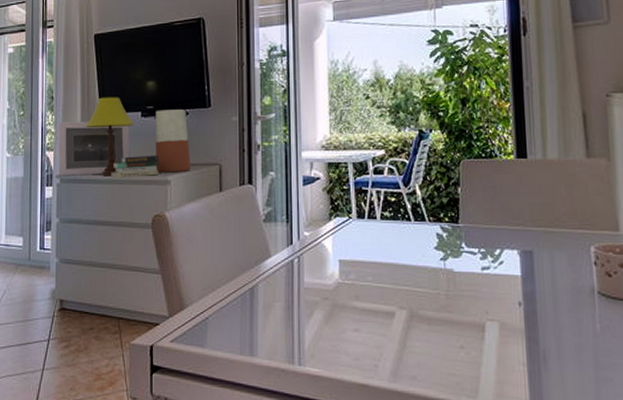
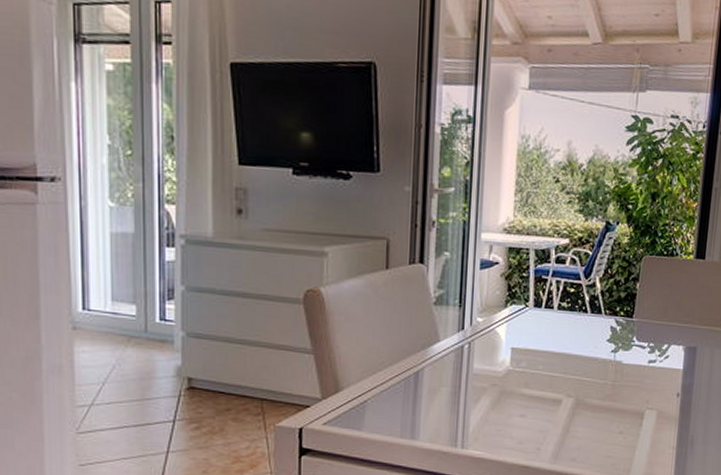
picture frame: present [58,121,130,177] -> none [182,169,278,239]
table lamp: present [85,97,135,176] -> none [218,144,285,242]
books: present [111,155,159,179] -> none [252,219,315,246]
vase: present [155,109,190,173] -> none [310,168,353,244]

